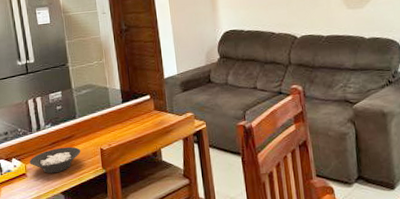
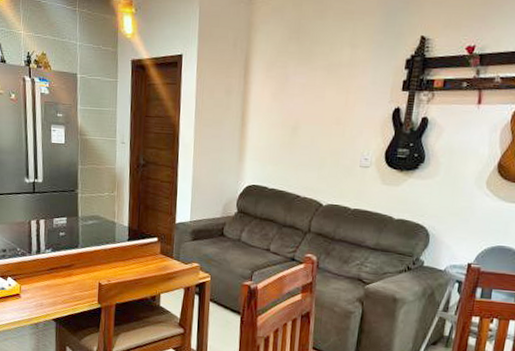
cereal bowl: present [30,146,81,174] -> none [25,274,79,299]

